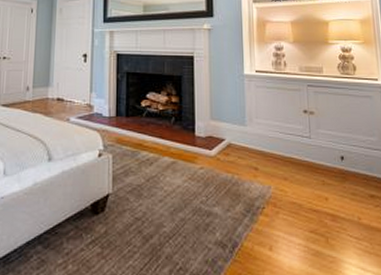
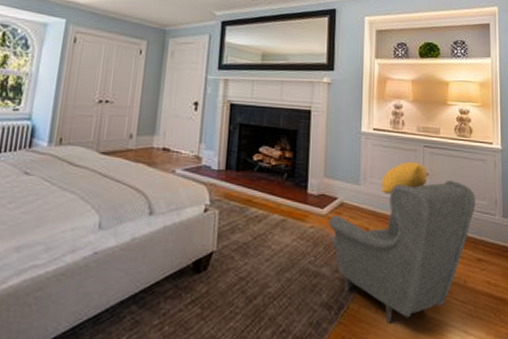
armchair: none [216,101,365,261] -> present [327,161,476,323]

